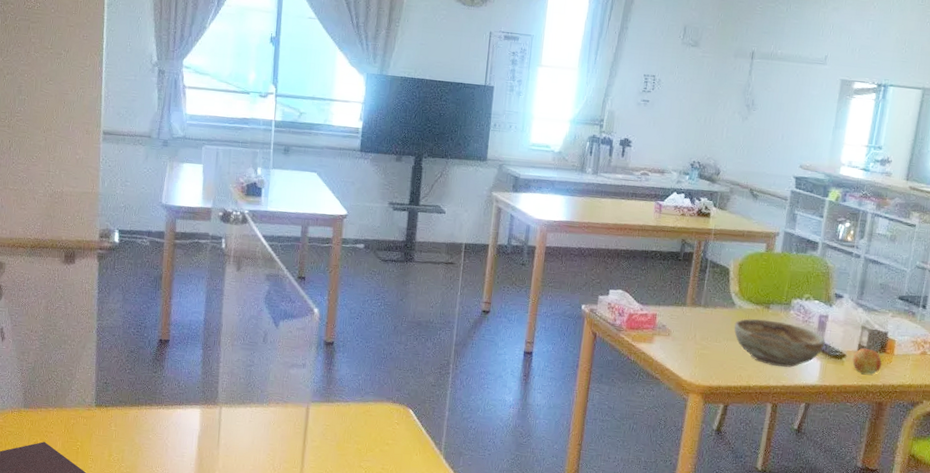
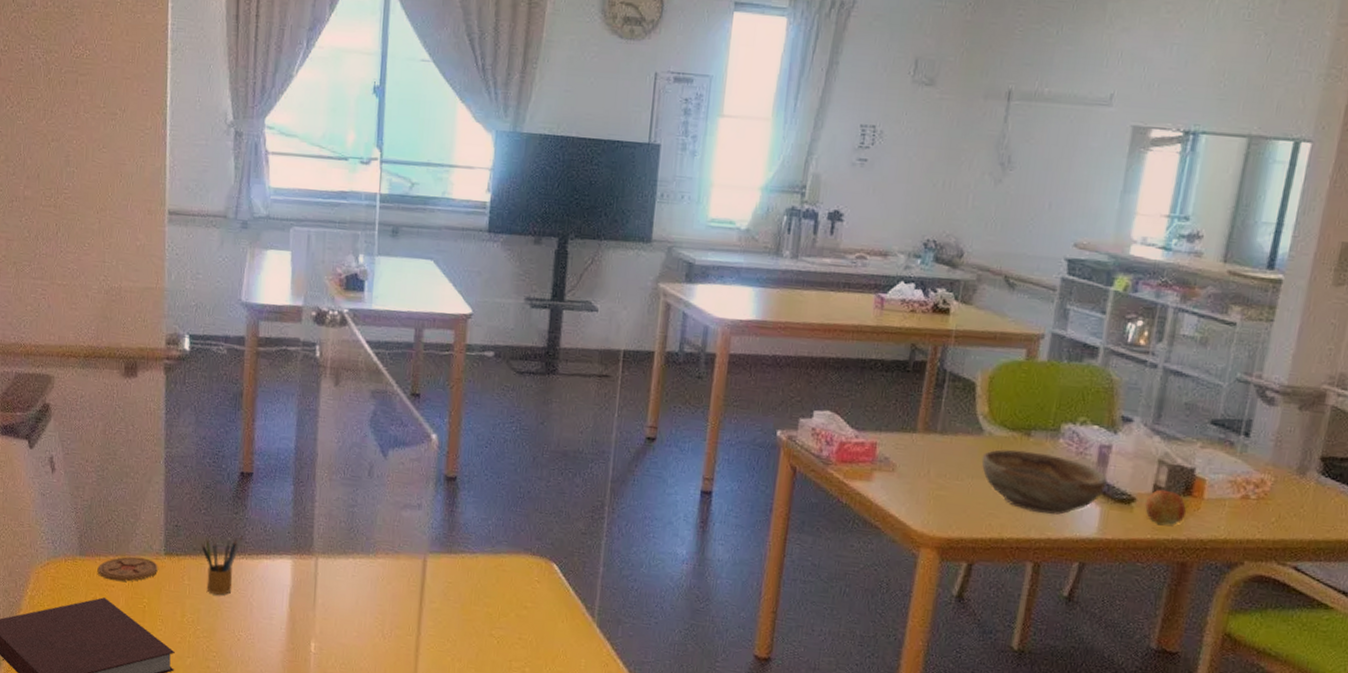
coaster: none [39,408,90,429] -> present [97,556,158,582]
pencil box: none [126,390,161,438] -> present [201,535,243,595]

